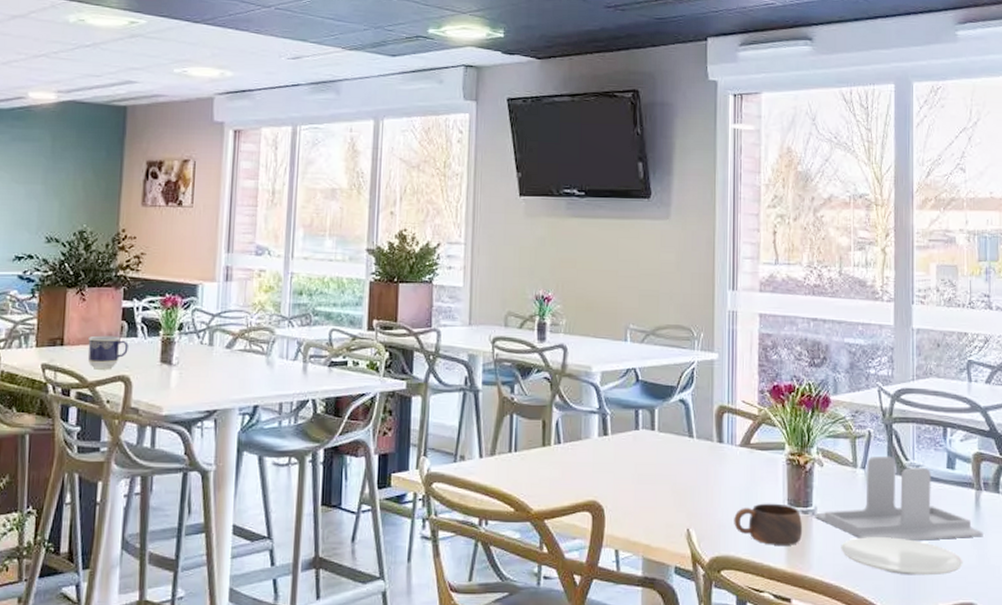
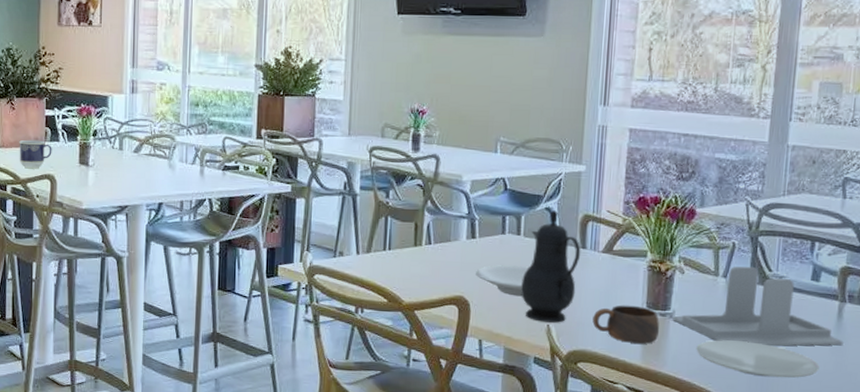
saucer: none [608,464,665,499] -> present [475,265,529,297]
coffeepot: none [657,402,718,526] -> present [520,210,581,323]

